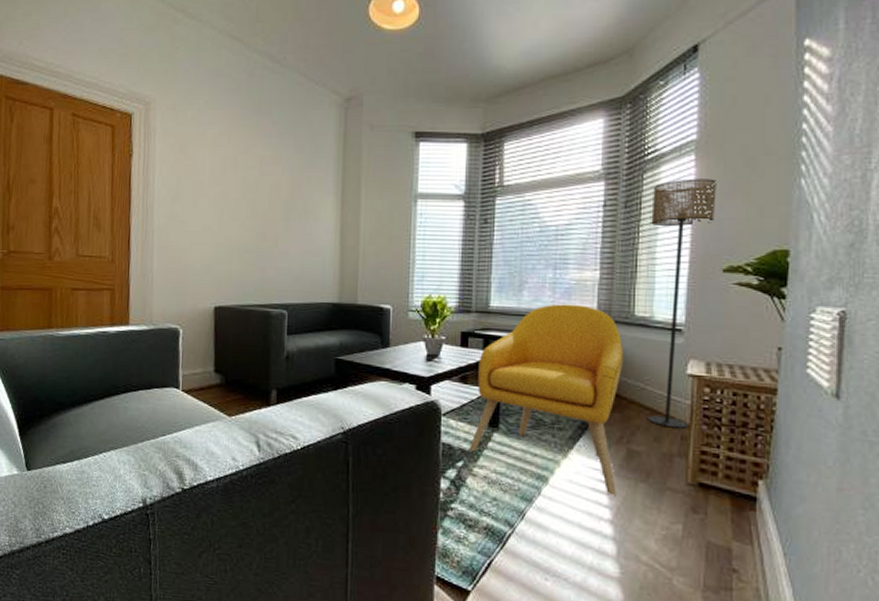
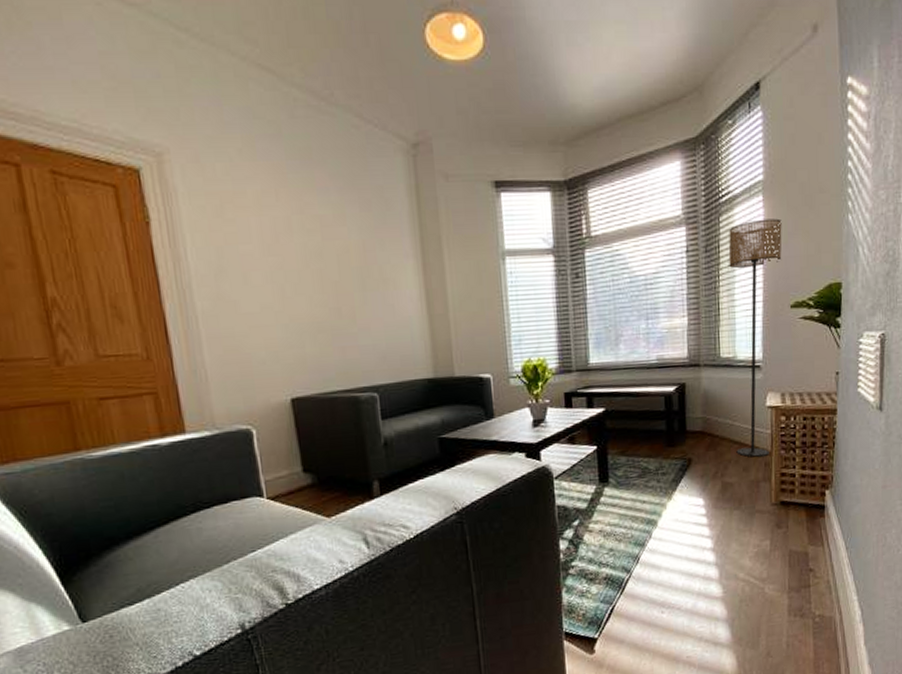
armchair: present [468,304,624,496] -> none [582,352,716,526]

